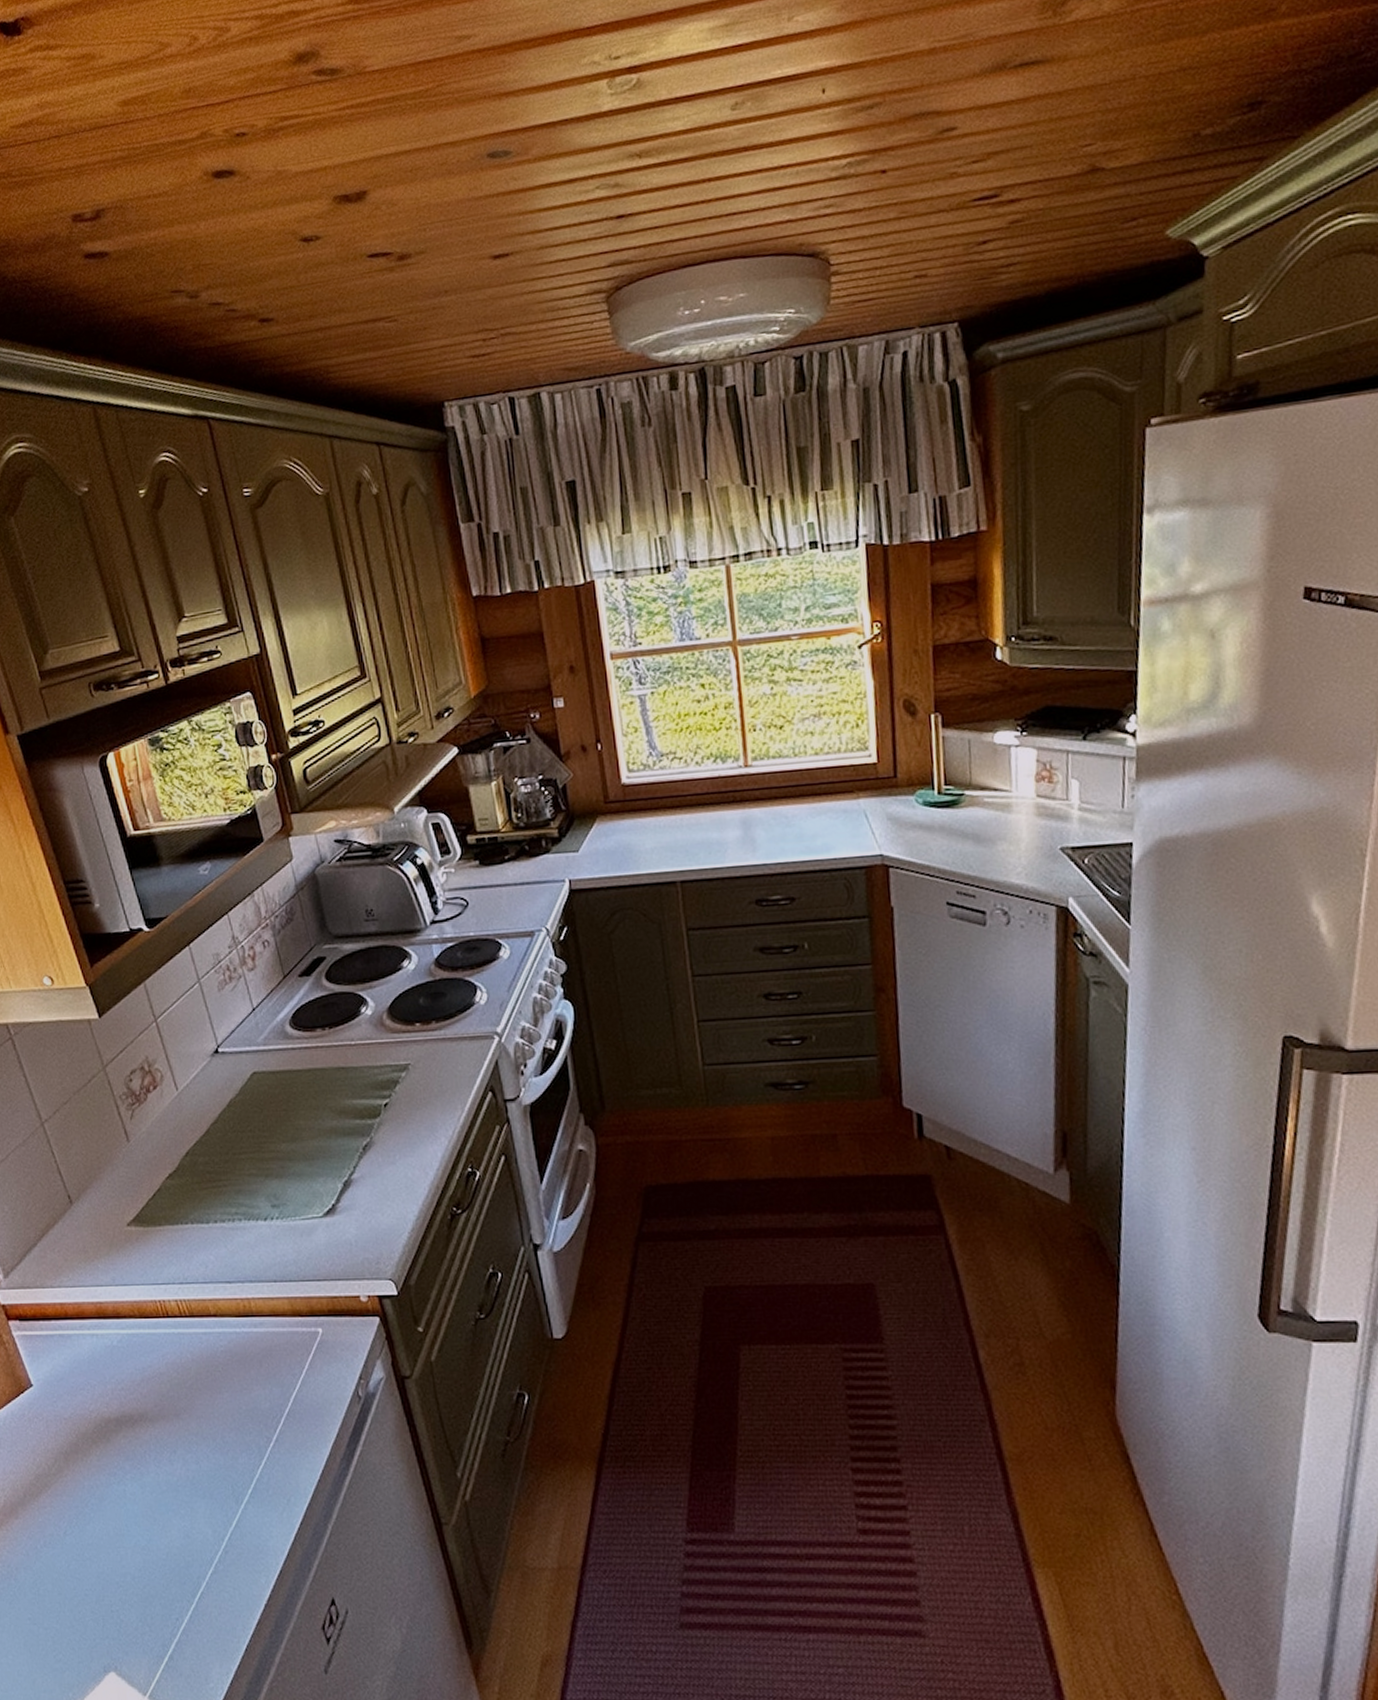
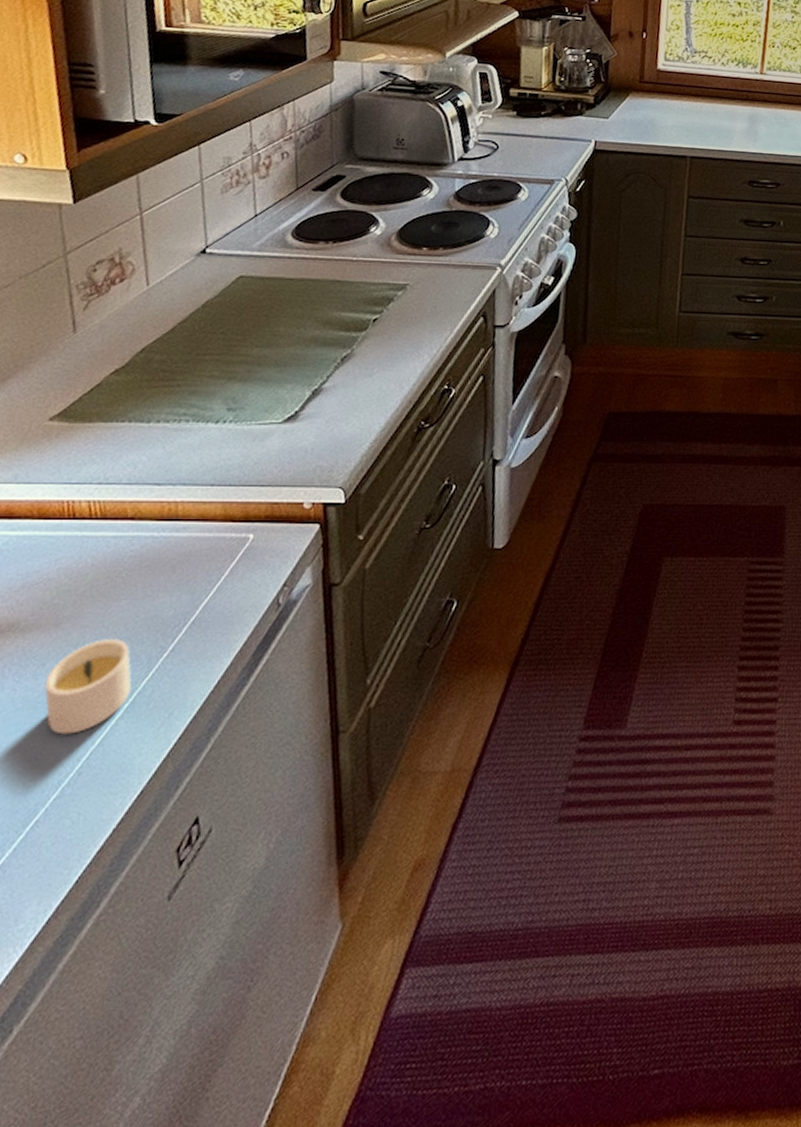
candle: none [179,1428,251,1516] -> present [44,637,132,735]

